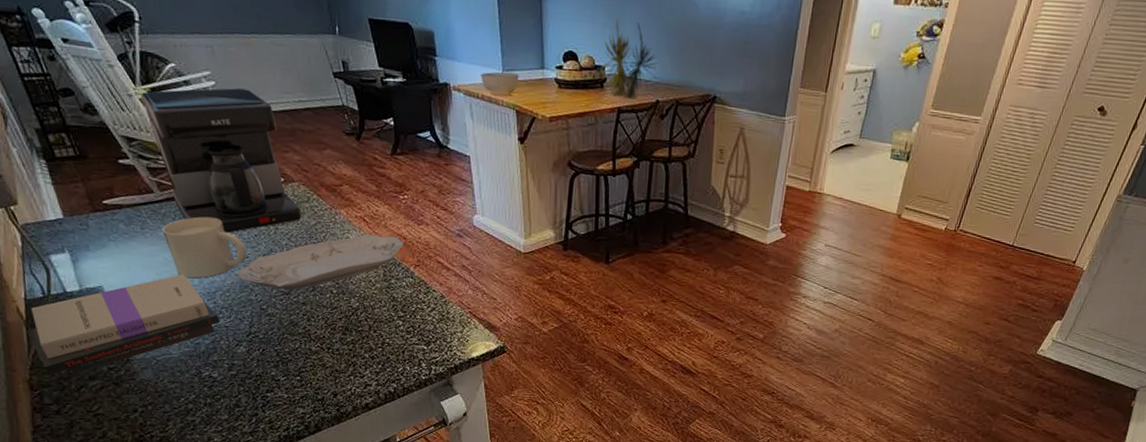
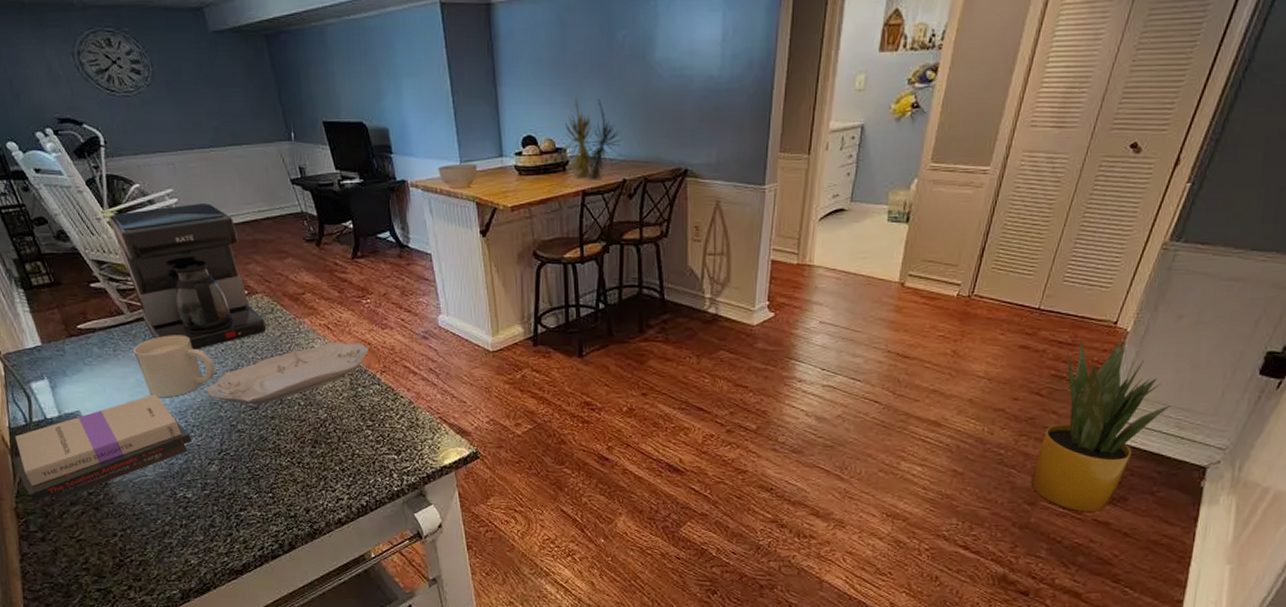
planter: none [995,276,1113,425] -> present [1031,341,1171,513]

